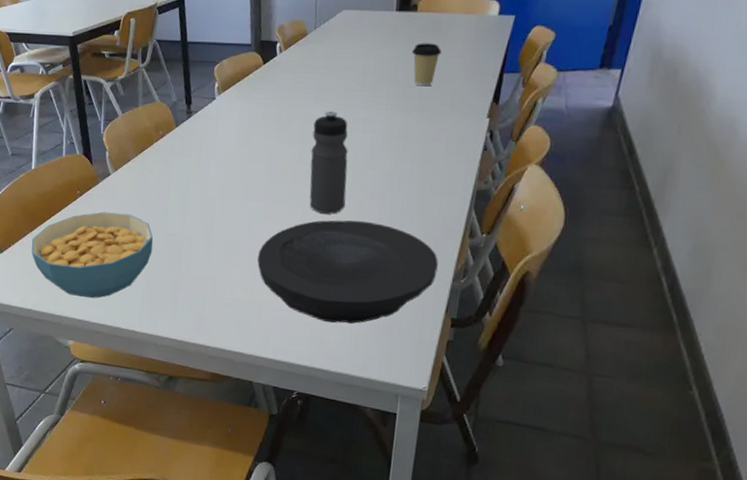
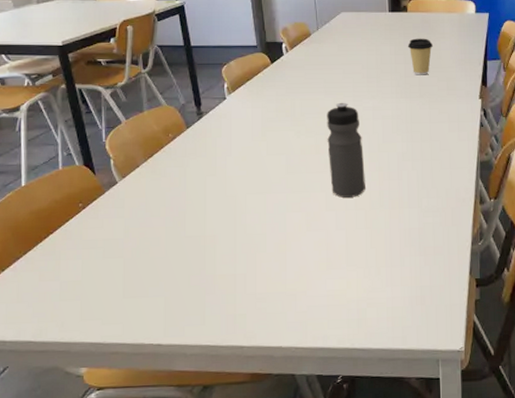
cereal bowl: present [31,211,154,299] -> none [26,221,173,318]
plate: present [257,220,439,324] -> none [286,200,457,301]

